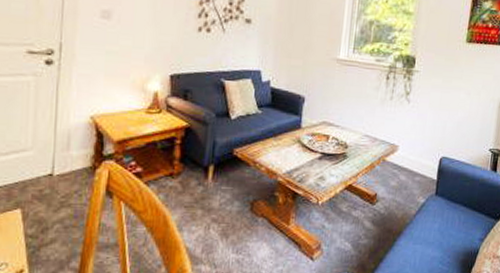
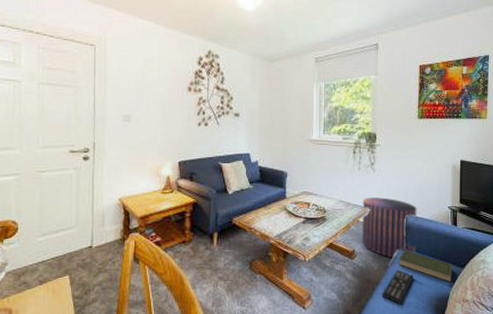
stool: none [386,133,454,205] -> present [361,197,417,258]
remote control: none [403,218,442,258] -> present [382,269,414,304]
book: none [426,196,487,236] -> present [399,250,453,283]

